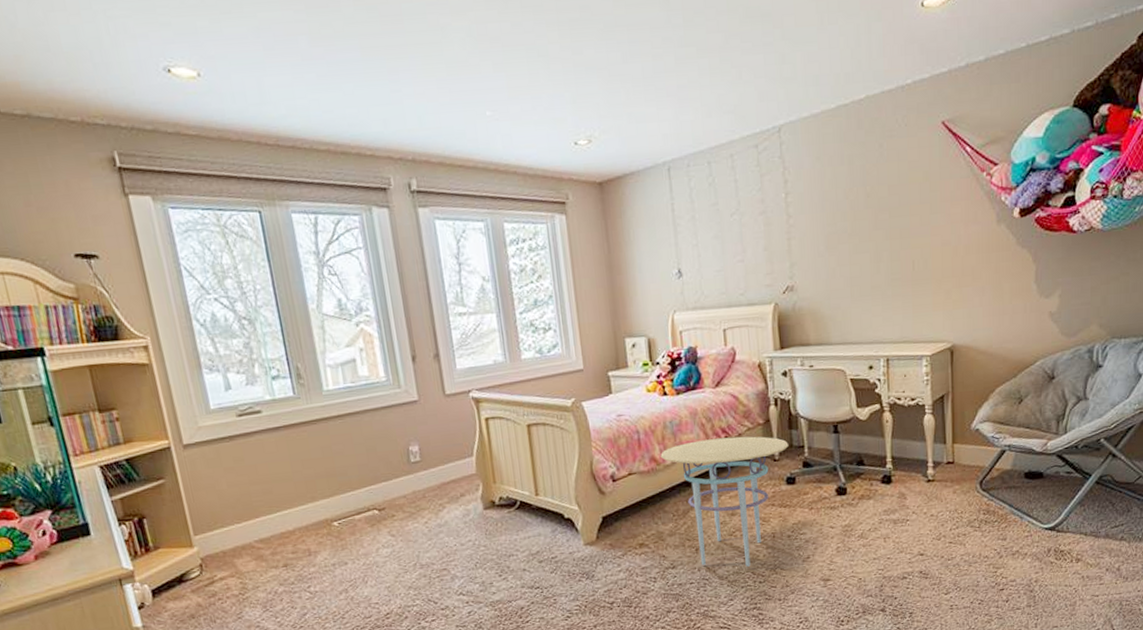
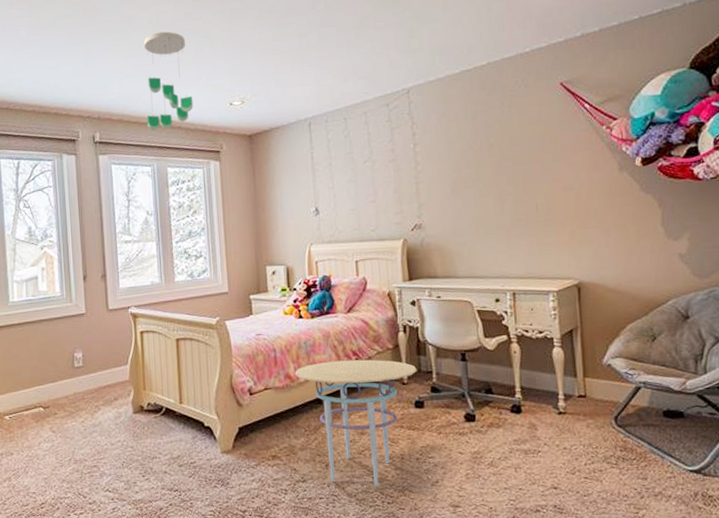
ceiling mobile: none [463,47,531,177] -> present [144,31,194,131]

